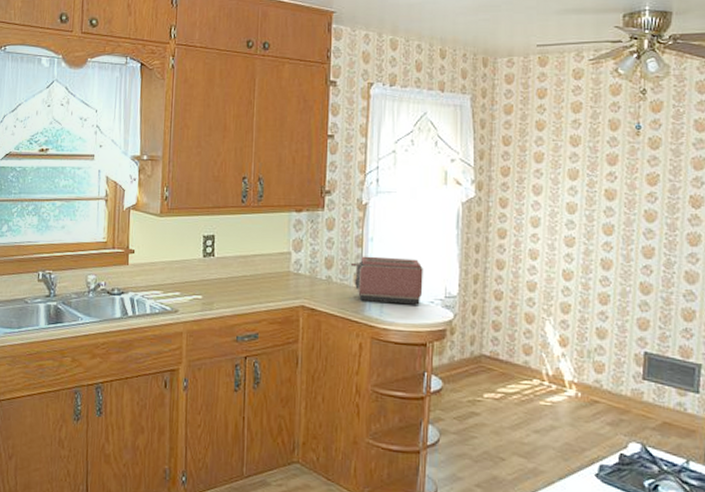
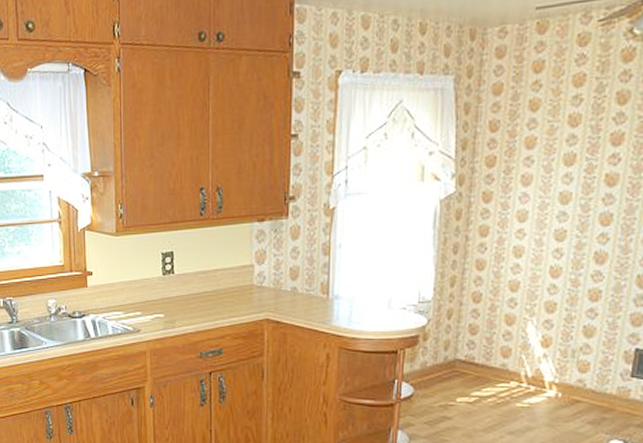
toaster: present [350,256,423,305] -> none [316,264,395,312]

